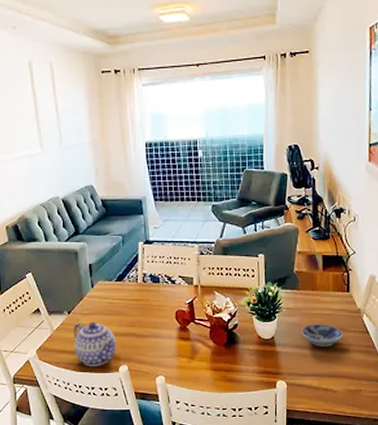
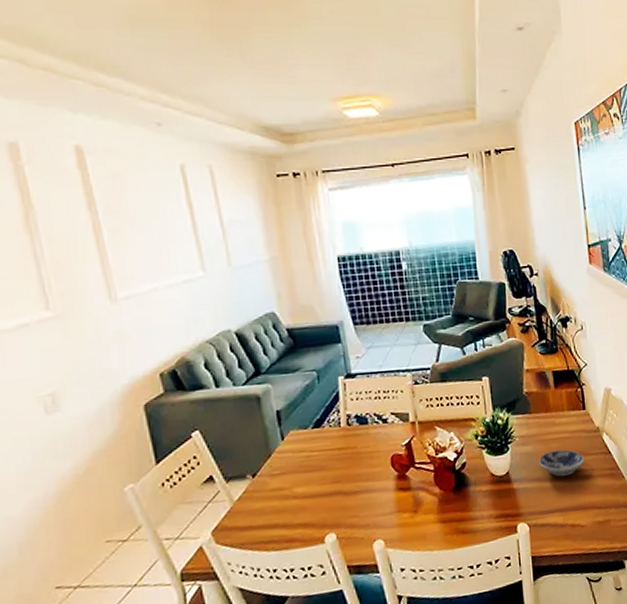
teapot: present [73,322,117,367] -> none [260,483,320,543]

